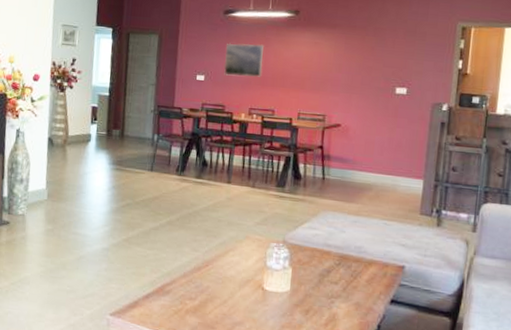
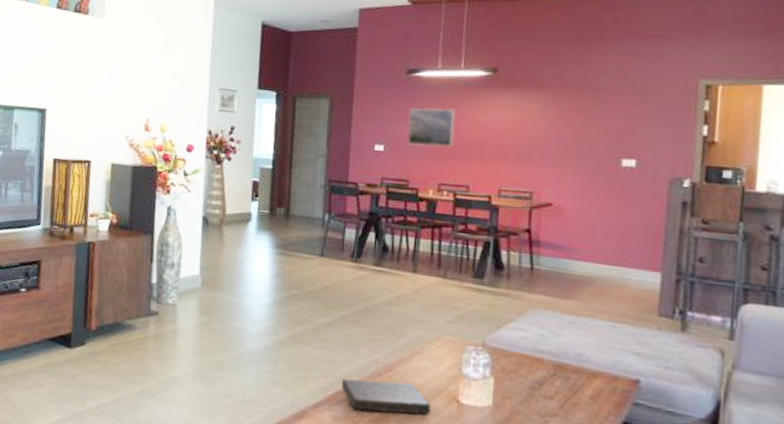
book: none [167,273,241,301] -> present [341,378,431,415]

